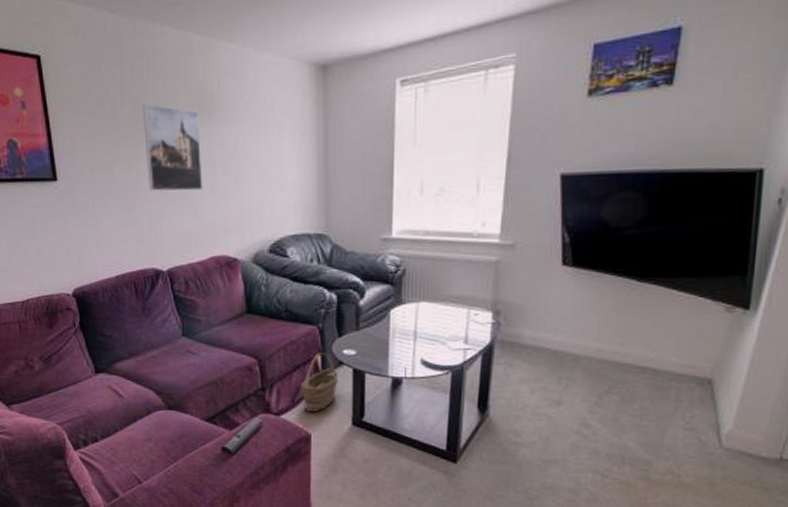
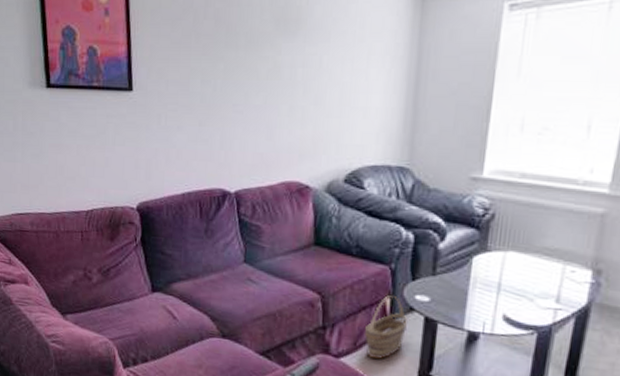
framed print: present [143,103,202,191] -> none [224,16,283,111]

